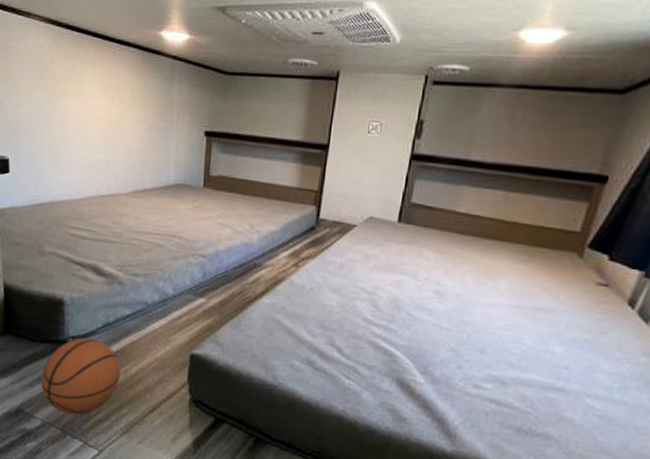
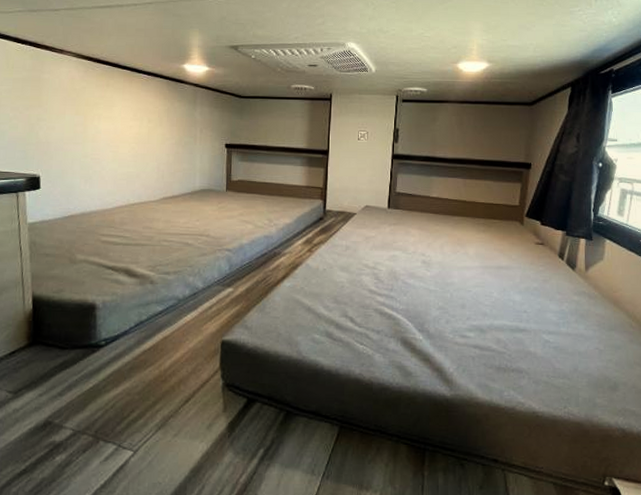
basketball: present [41,337,120,415] -> none [71,338,154,419]

